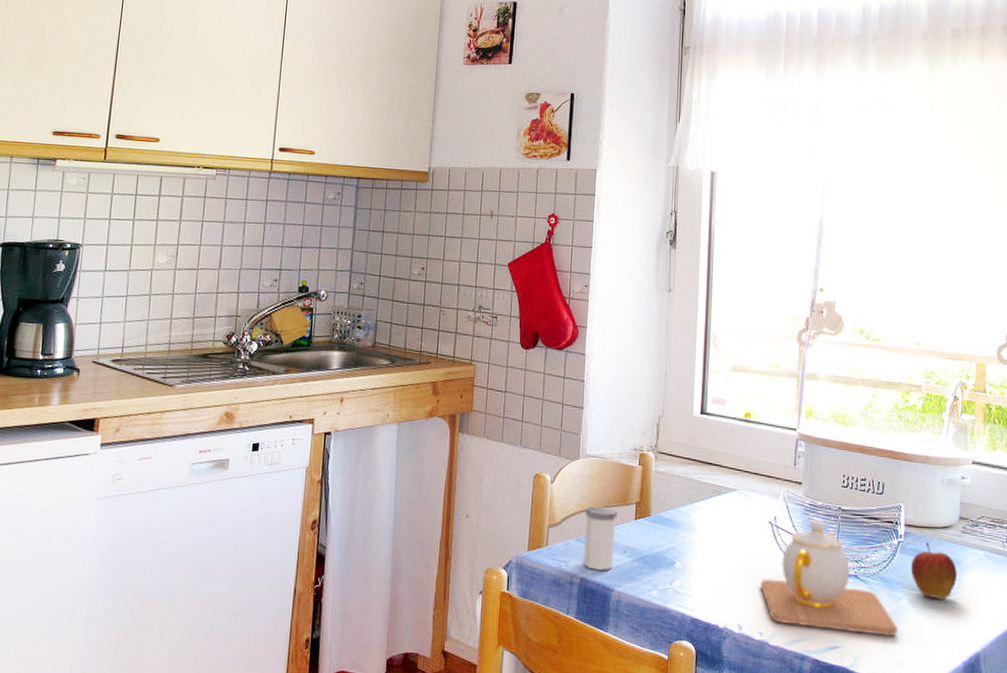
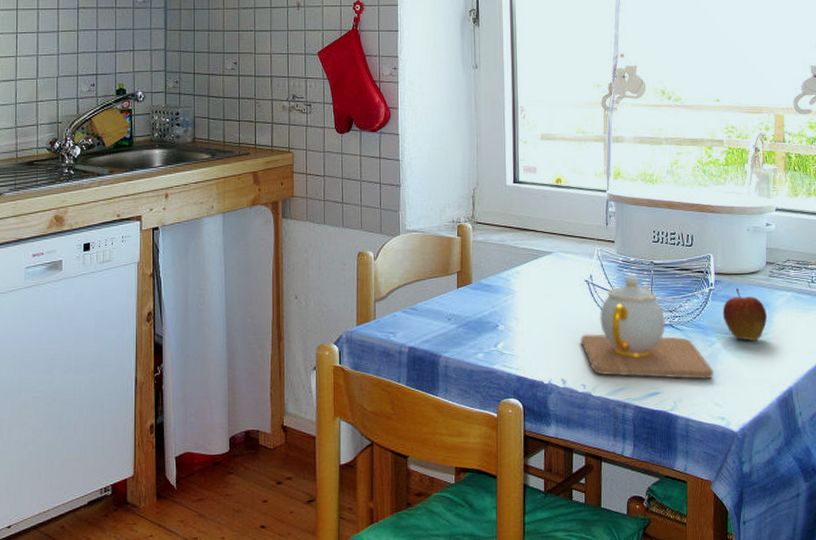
salt shaker: present [583,506,618,570] -> none [408,278,440,338]

